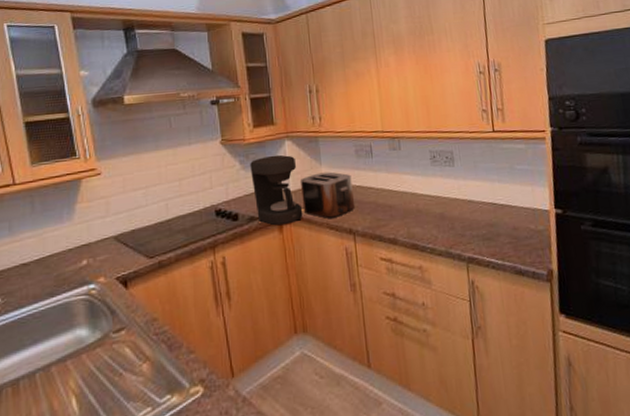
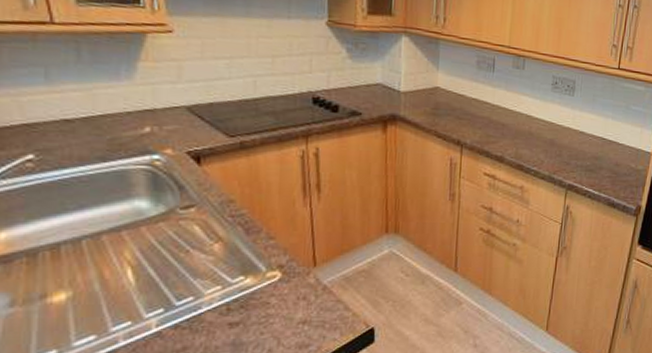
coffee maker: present [250,154,303,226] -> none [358,49,411,126]
toaster: present [299,172,356,219] -> none [412,77,469,127]

